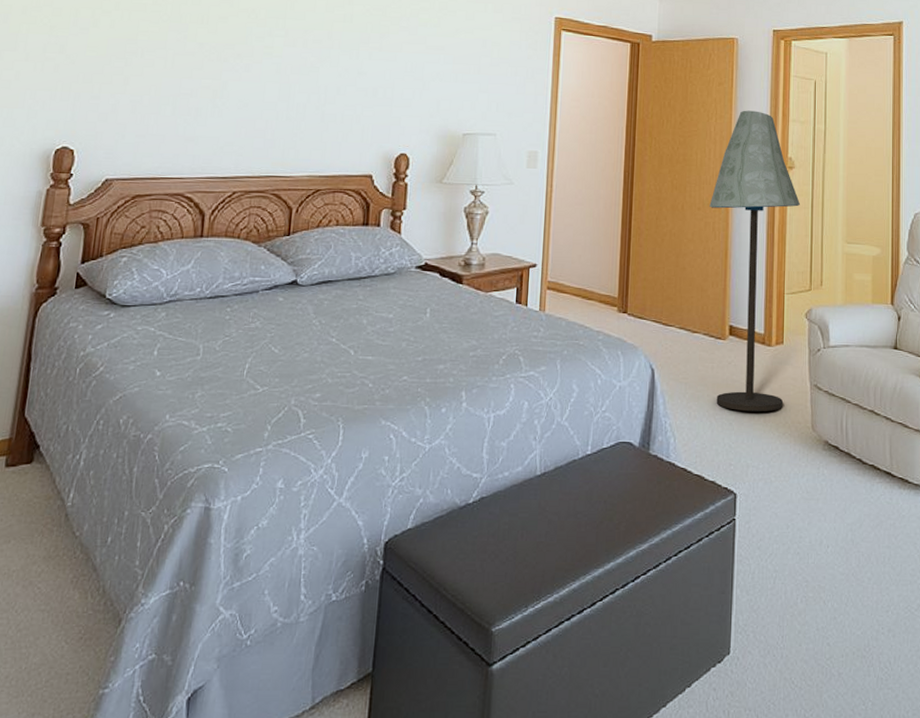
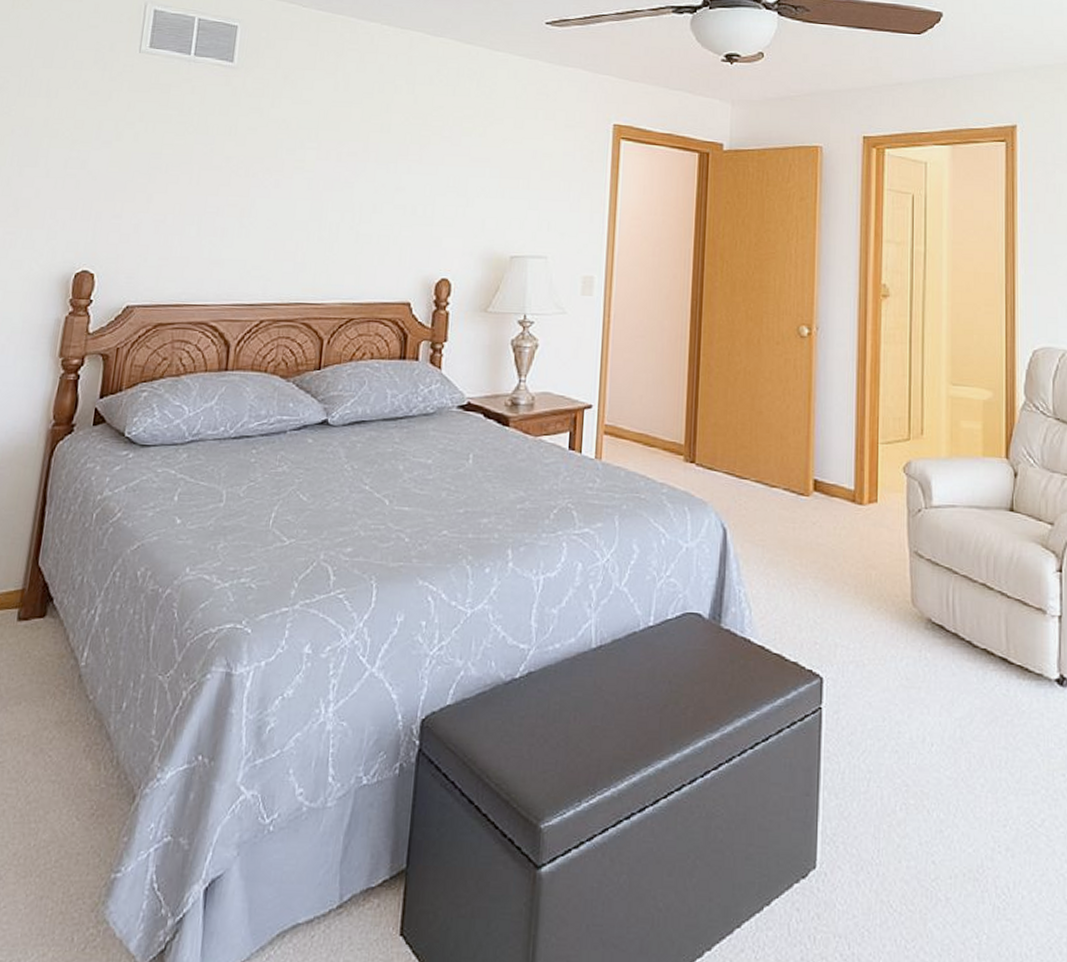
floor lamp: present [709,110,801,412] -> none [790,229,897,582]

